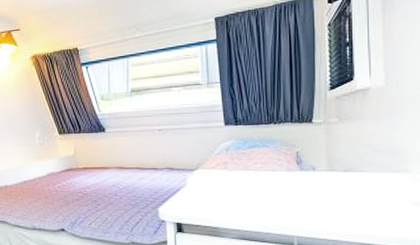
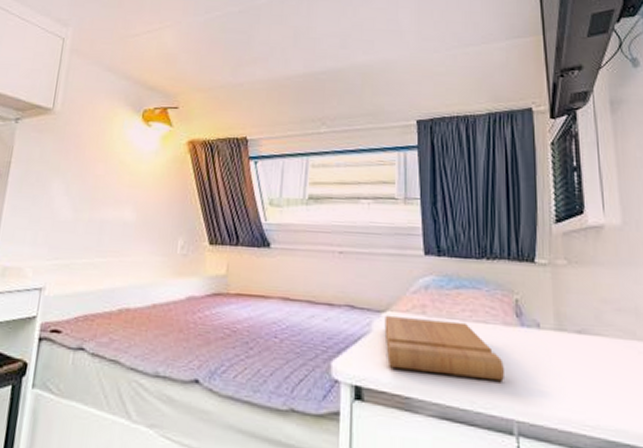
cutting board: none [196,172,287,211] -> present [384,315,504,382]

